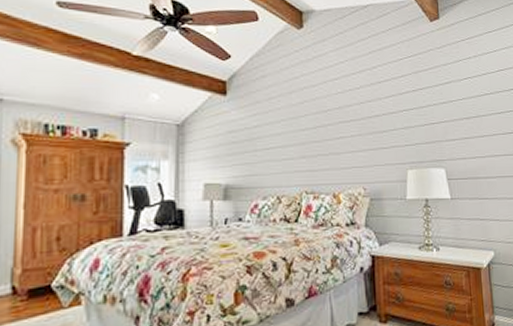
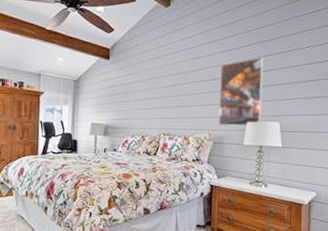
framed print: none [371,90,424,178] -> present [218,57,263,127]

